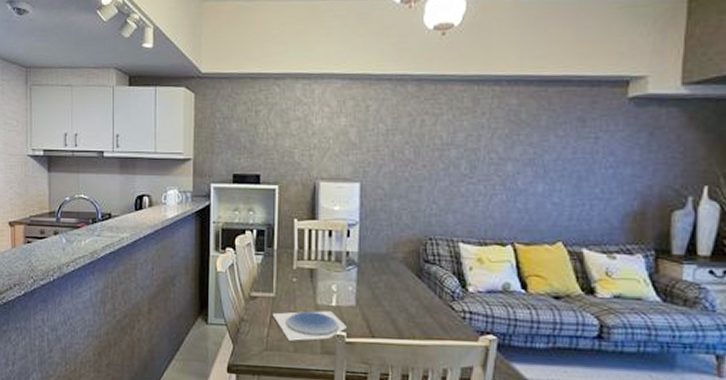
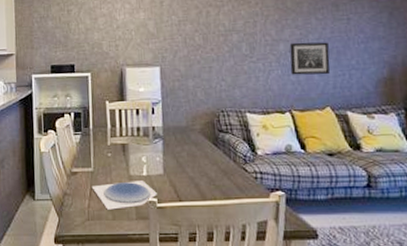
wall art: none [517,163,568,204] -> present [289,42,330,75]

